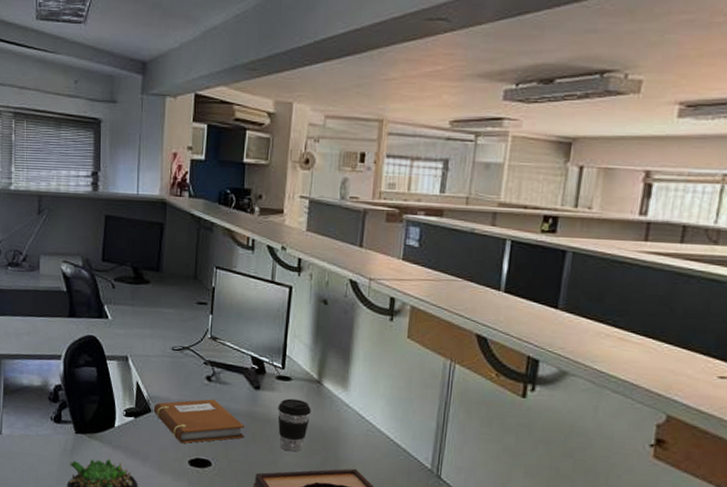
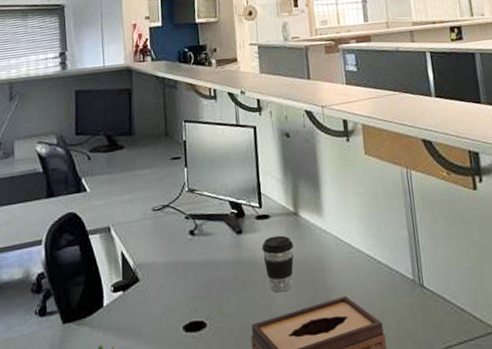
notebook: present [153,399,245,444] -> none [141,253,235,309]

